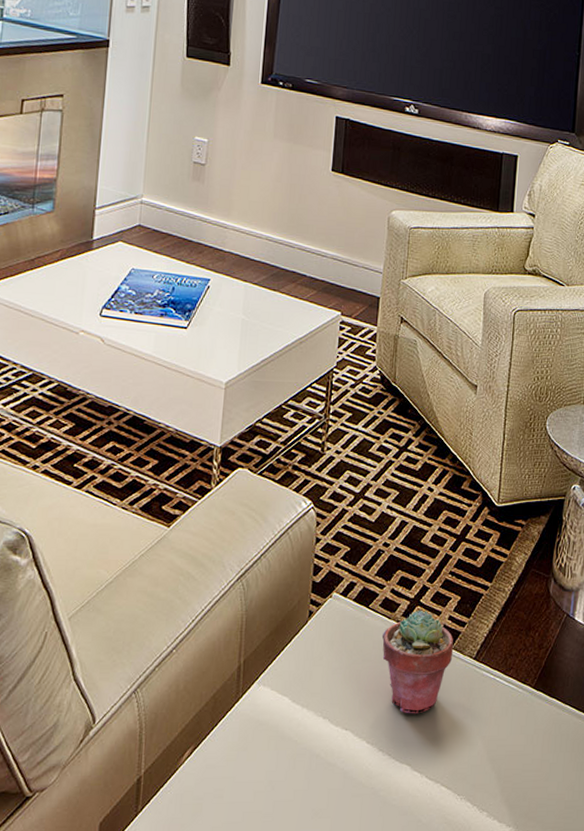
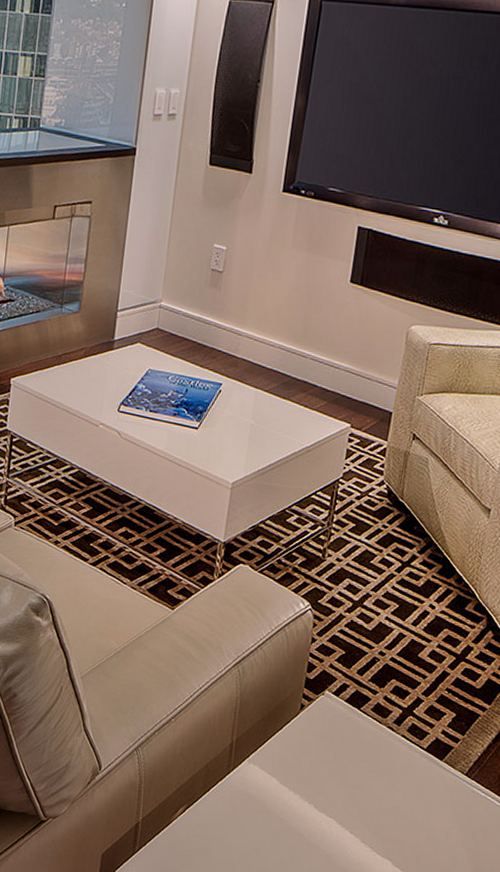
potted succulent: present [382,611,454,714] -> none [371,720,445,816]

